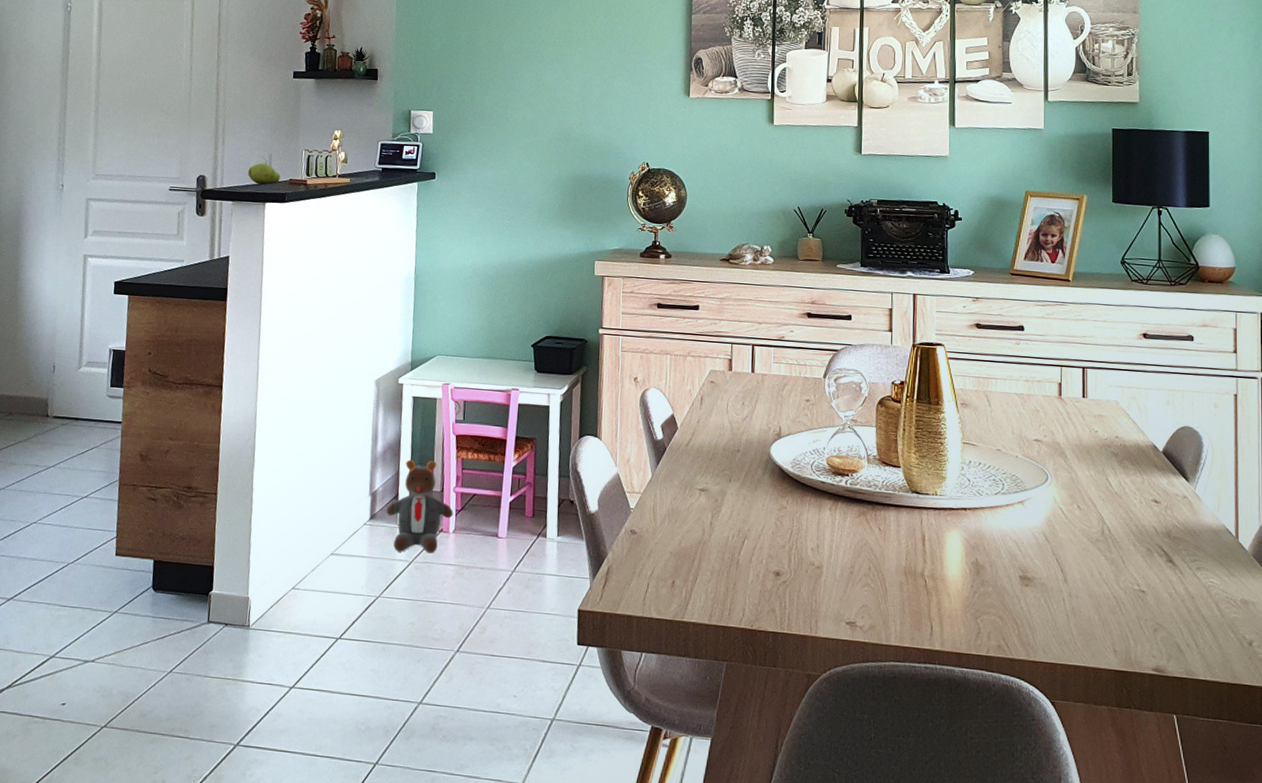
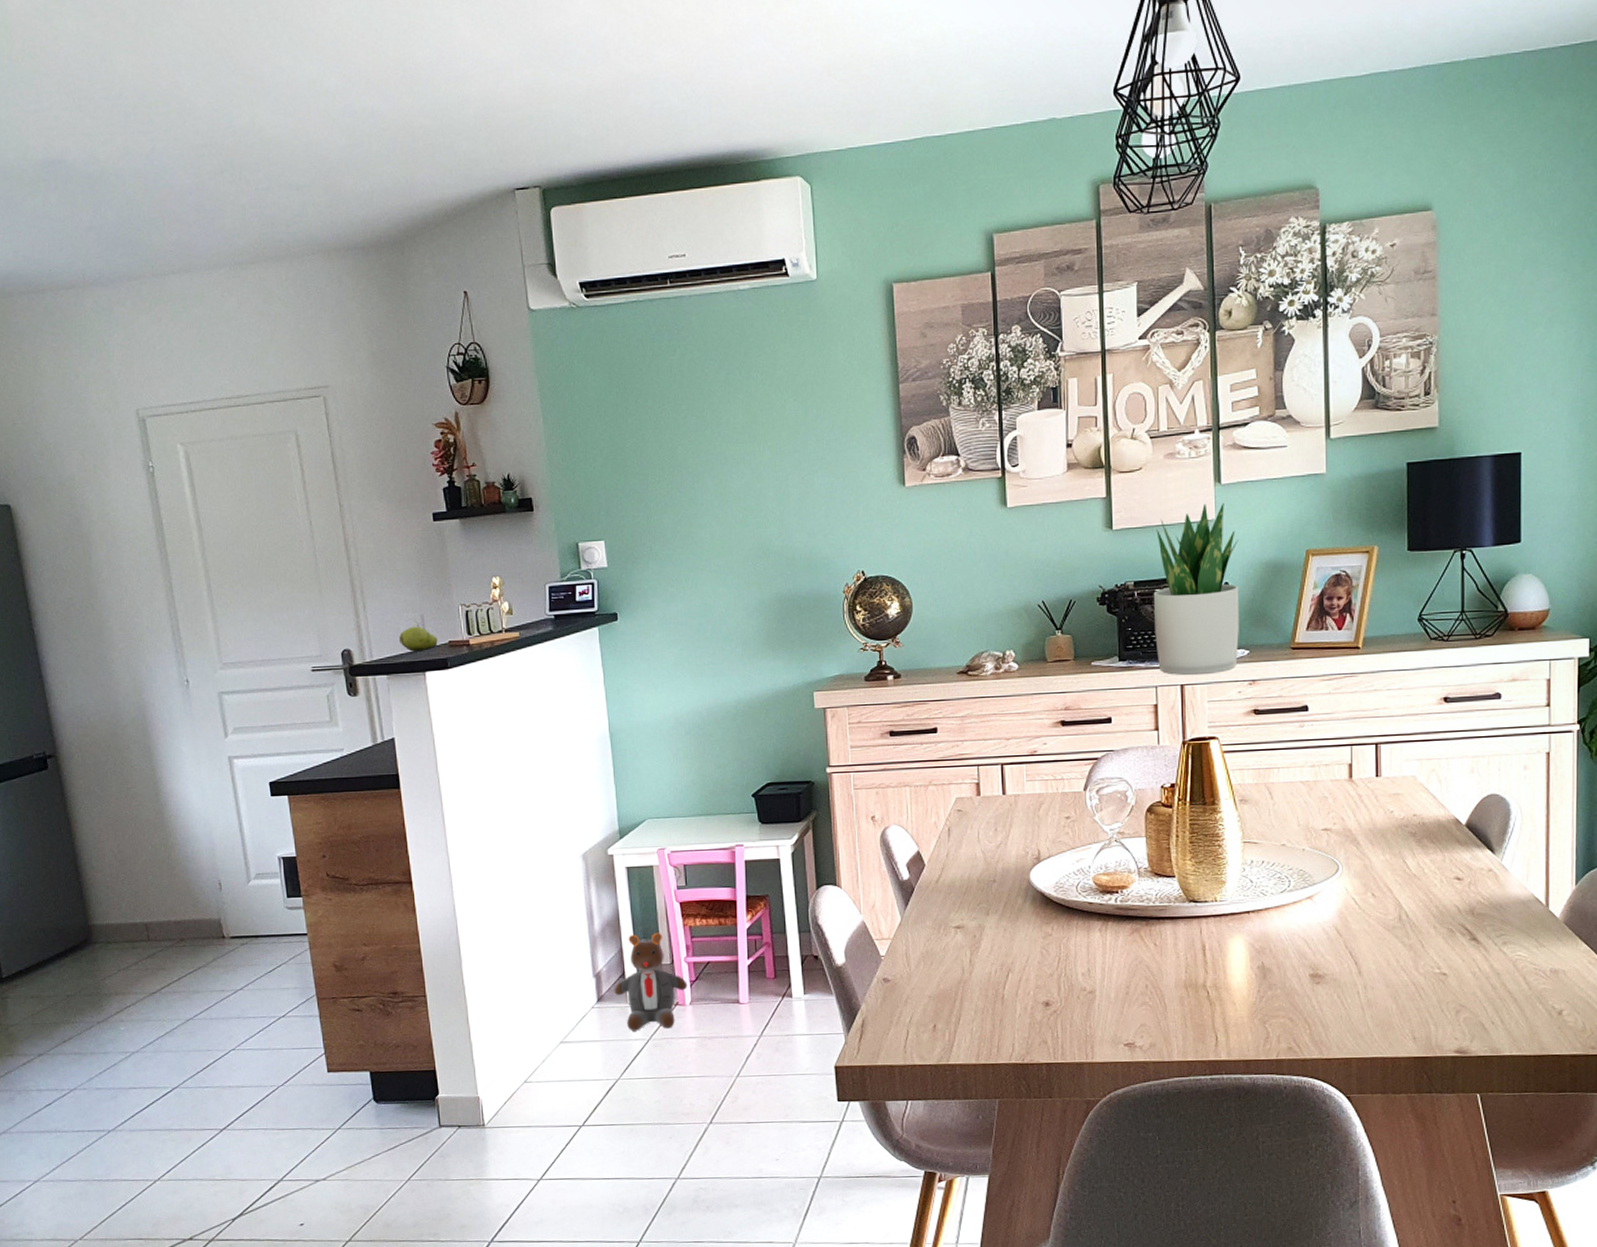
planter: none [893,142,968,288] -> present [1153,503,1239,676]

